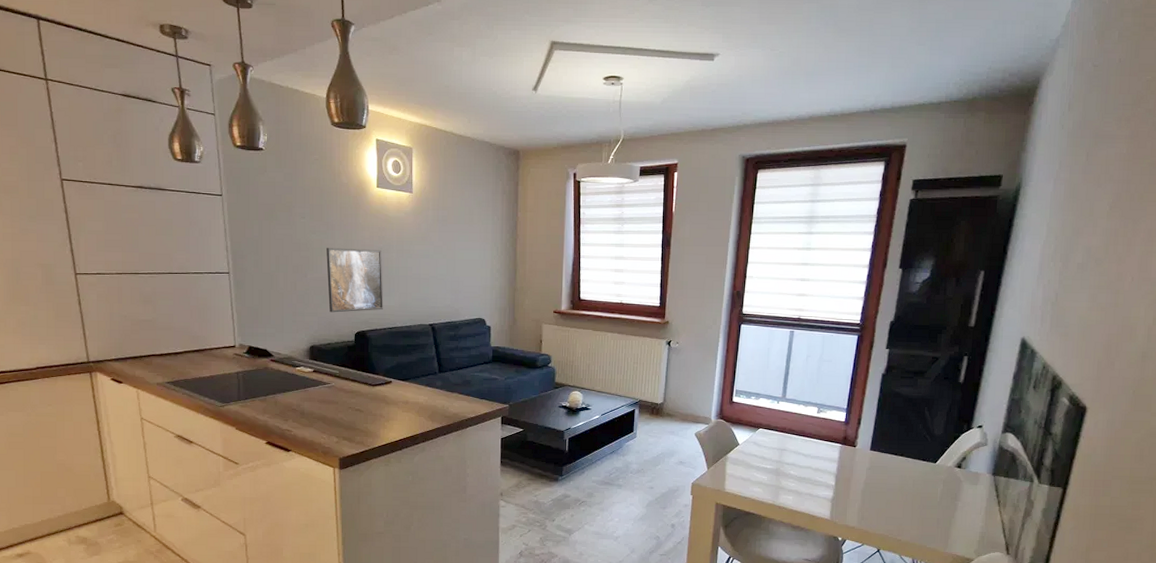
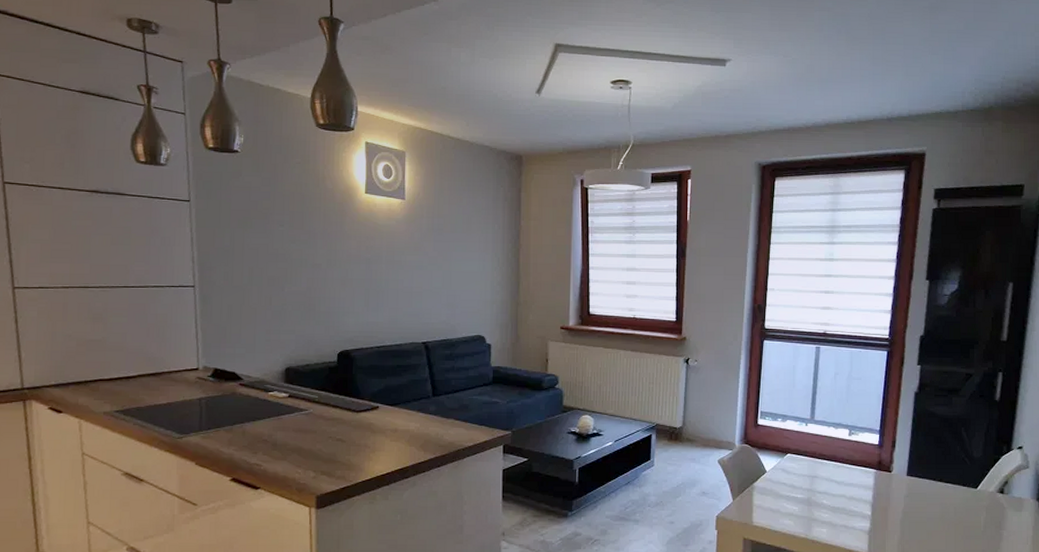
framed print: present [326,248,384,313] -> none [307,258,371,330]

